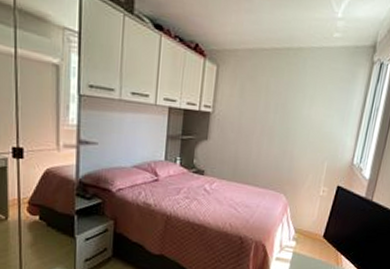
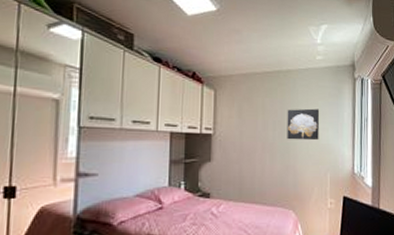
wall art: none [288,91,328,128] -> present [287,108,320,141]

